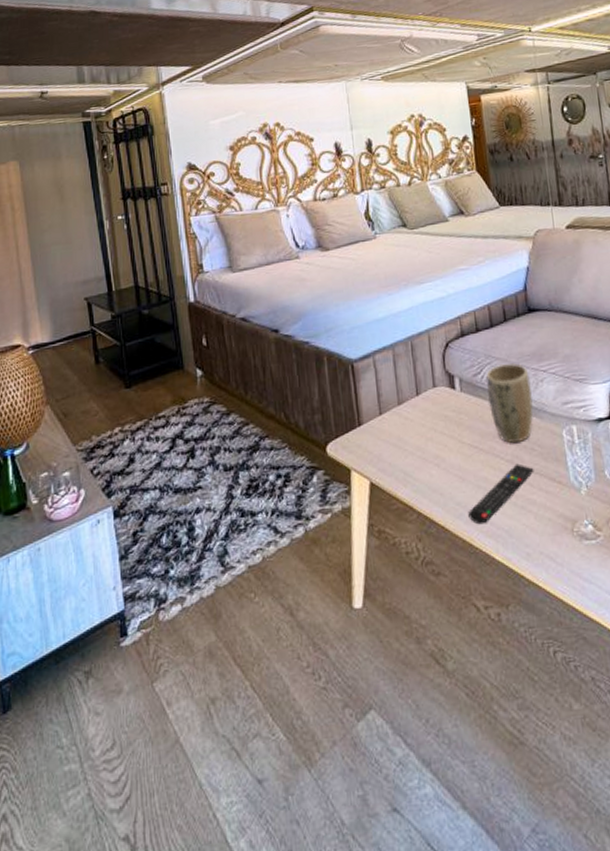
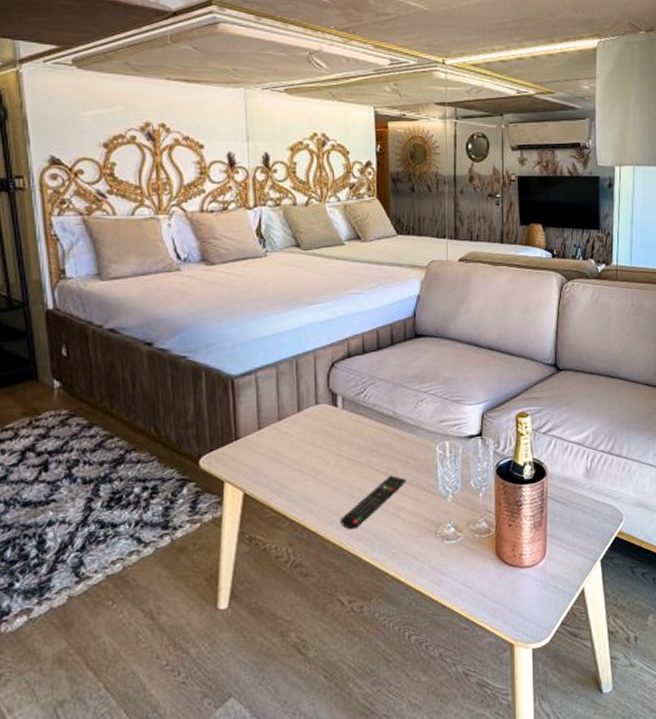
plant pot: present [485,363,533,443] -> none [368,384,412,457]

